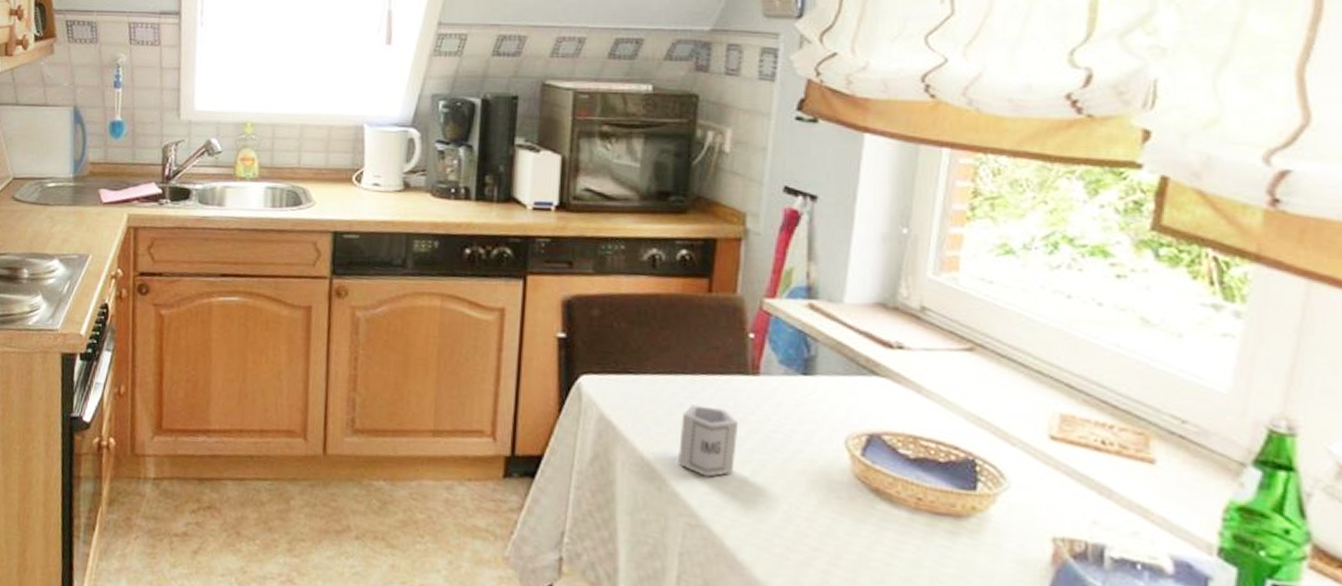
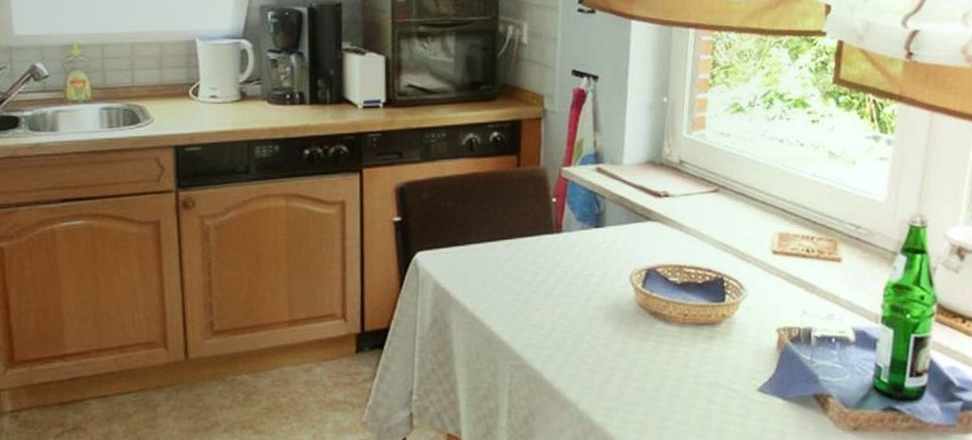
cup: present [678,404,739,477] -> none [502,264,549,324]

